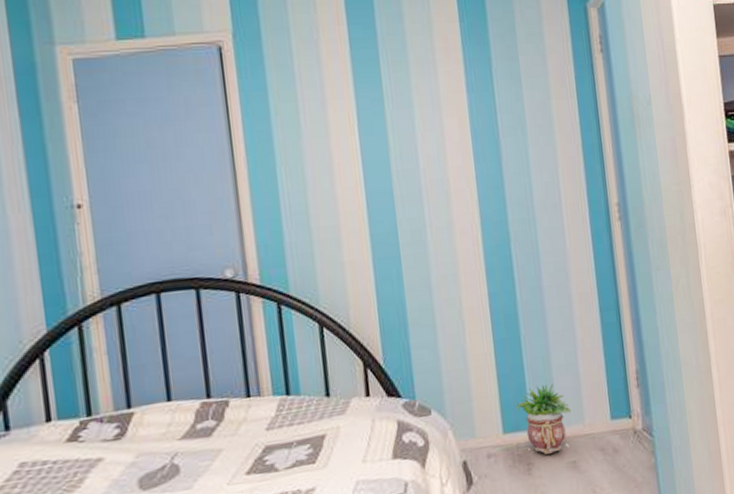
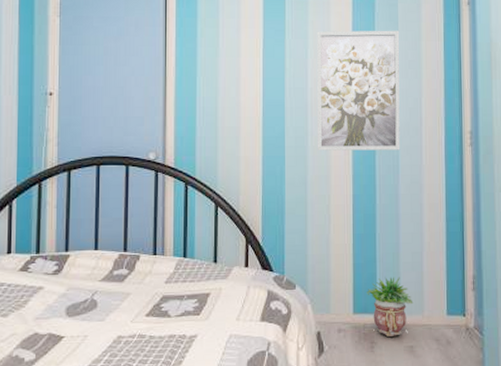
wall art: none [423,89,539,244] -> present [317,30,400,151]

